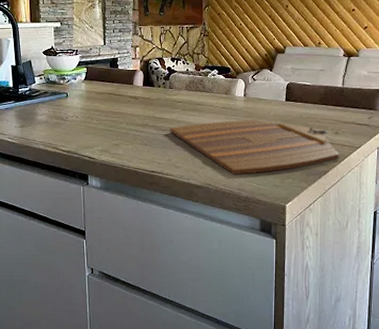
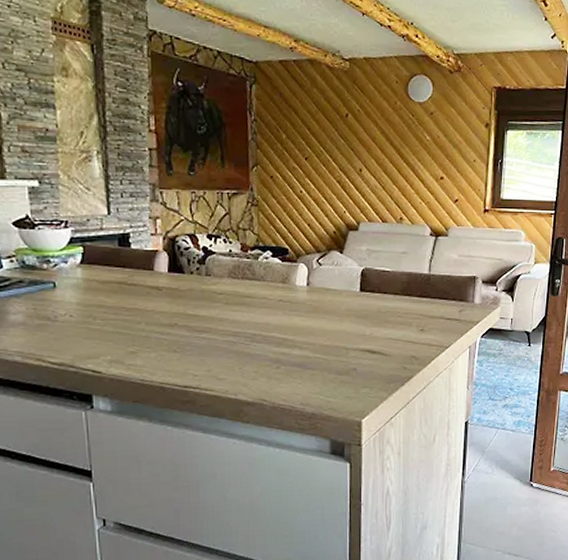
cutting board: present [169,119,340,175] -> none [207,315,426,387]

